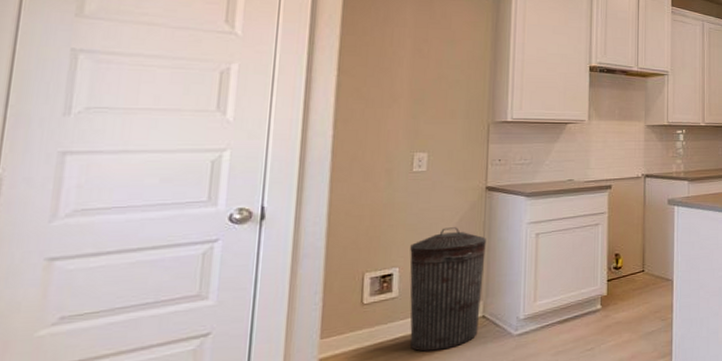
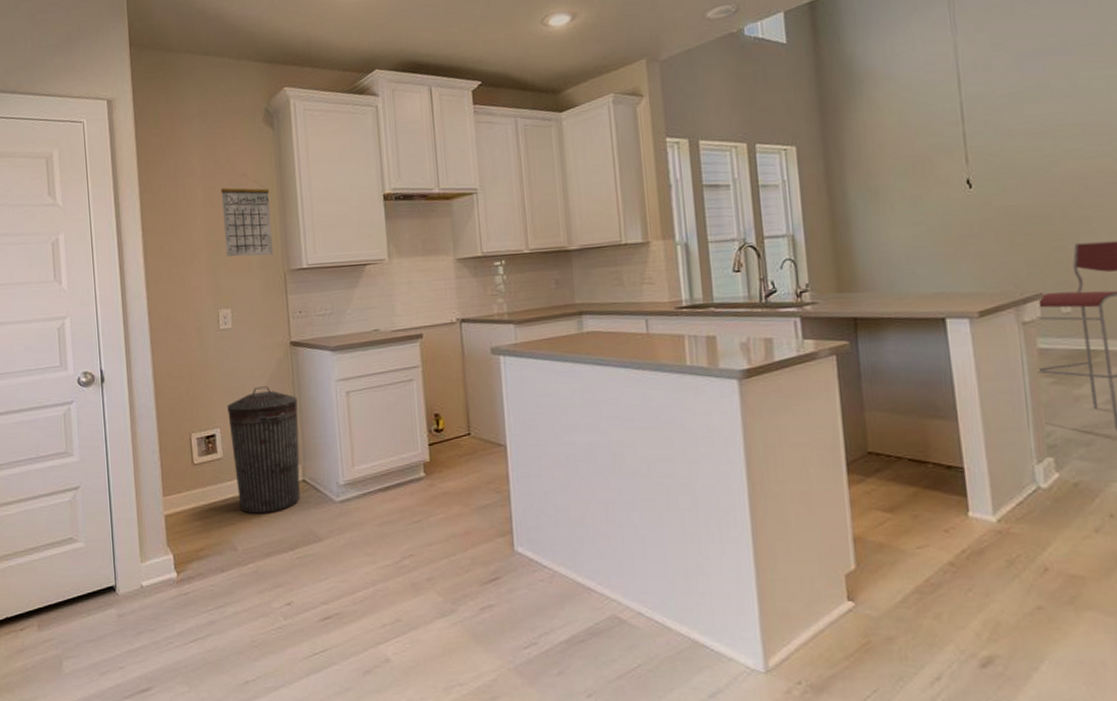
calendar: none [430,31,482,107] -> present [220,173,274,257]

